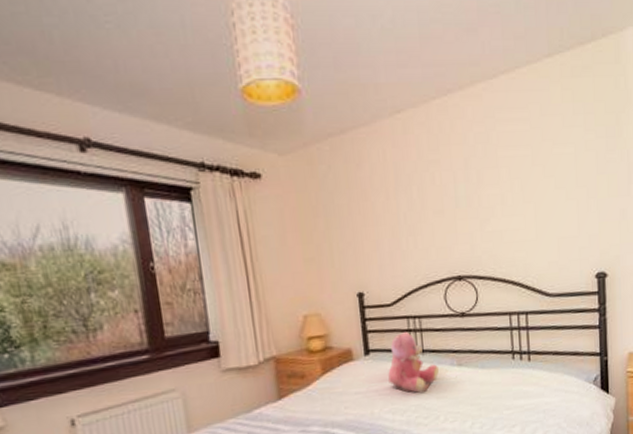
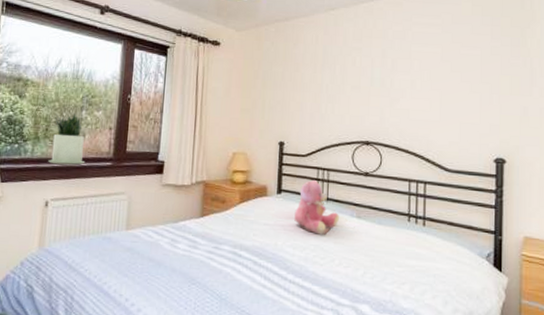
planter: none [50,299,113,372] -> present [48,113,86,166]

